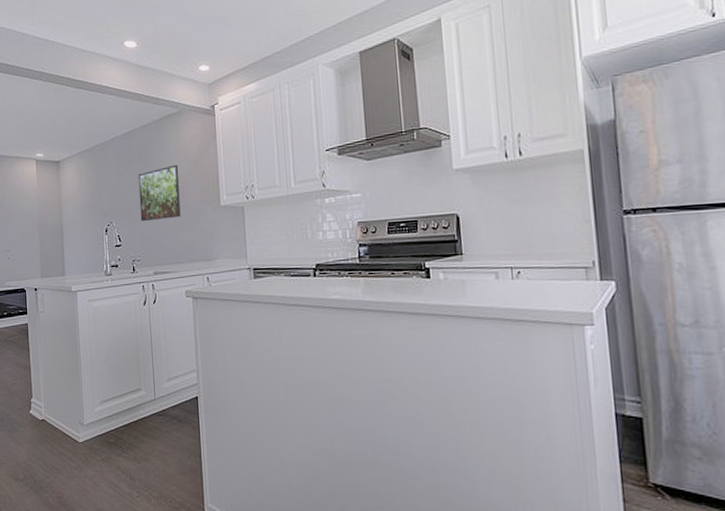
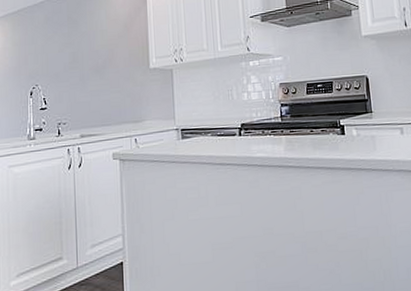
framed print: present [138,164,181,222] -> none [67,28,110,85]

